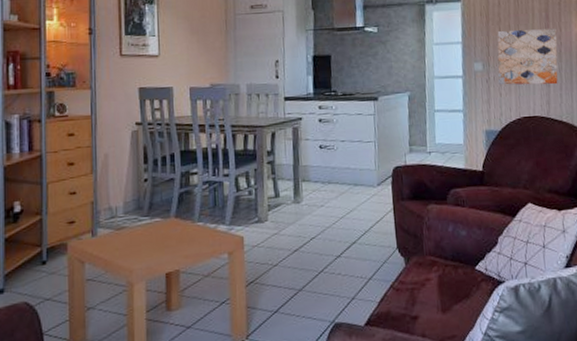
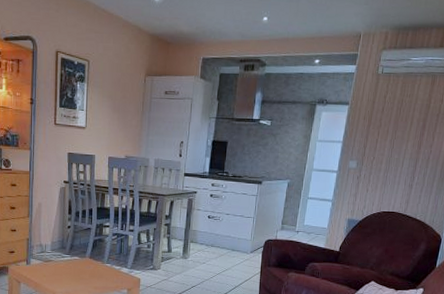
wall art: present [497,28,558,85] -> none [367,134,430,187]

